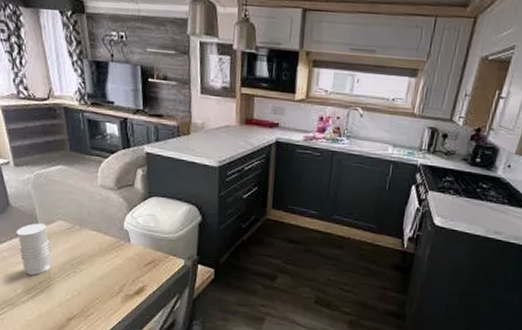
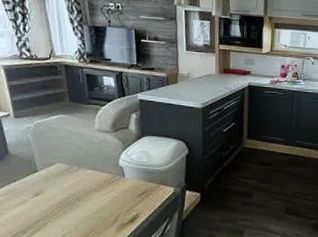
candle: present [16,223,52,276] -> none [14,167,50,216]

